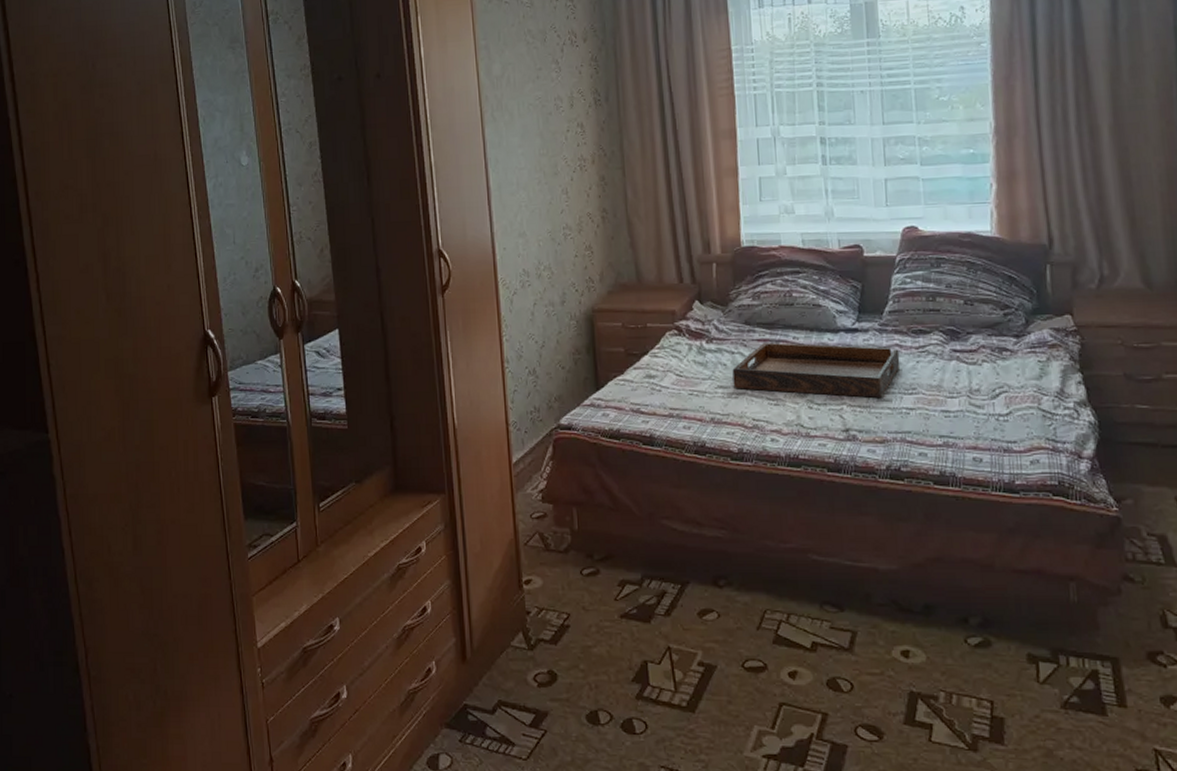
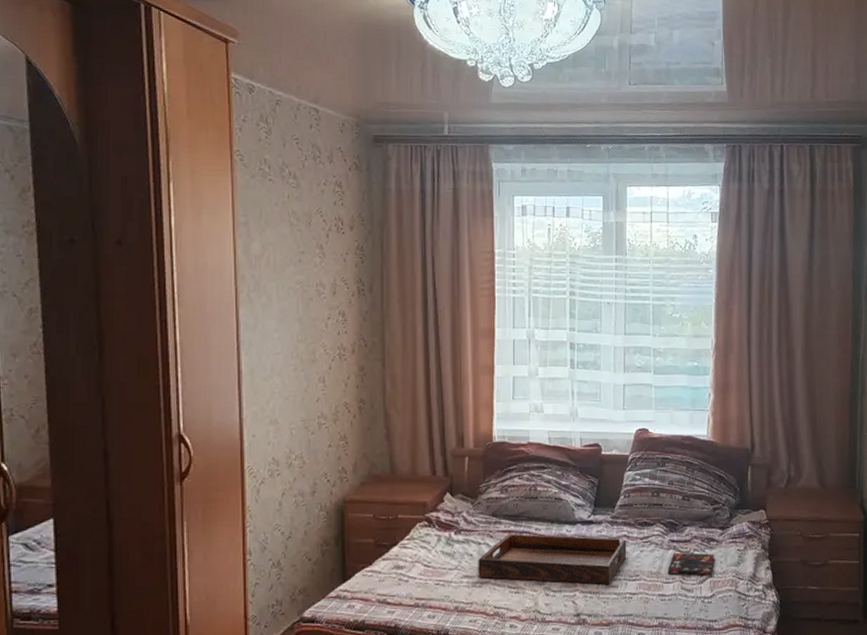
book: none [951,363,1009,390] -> present [668,552,714,576]

